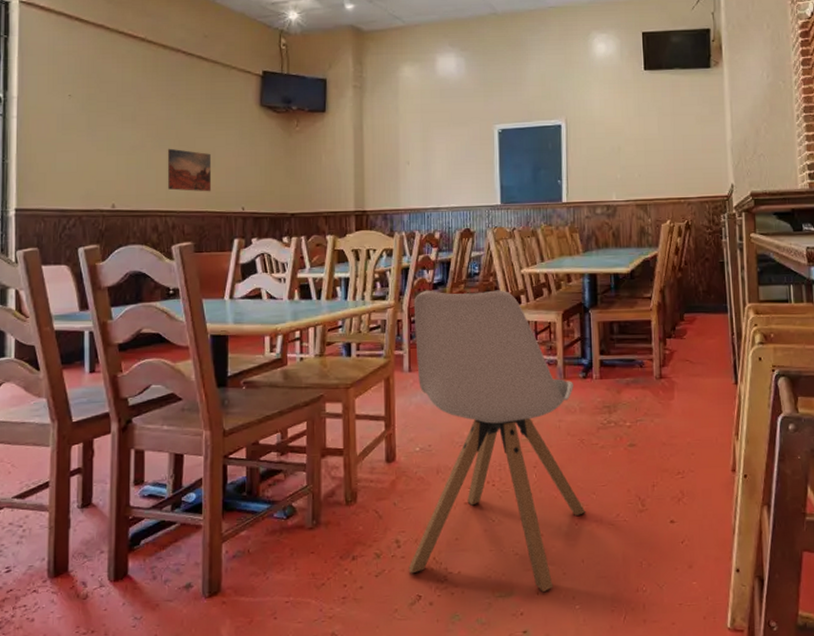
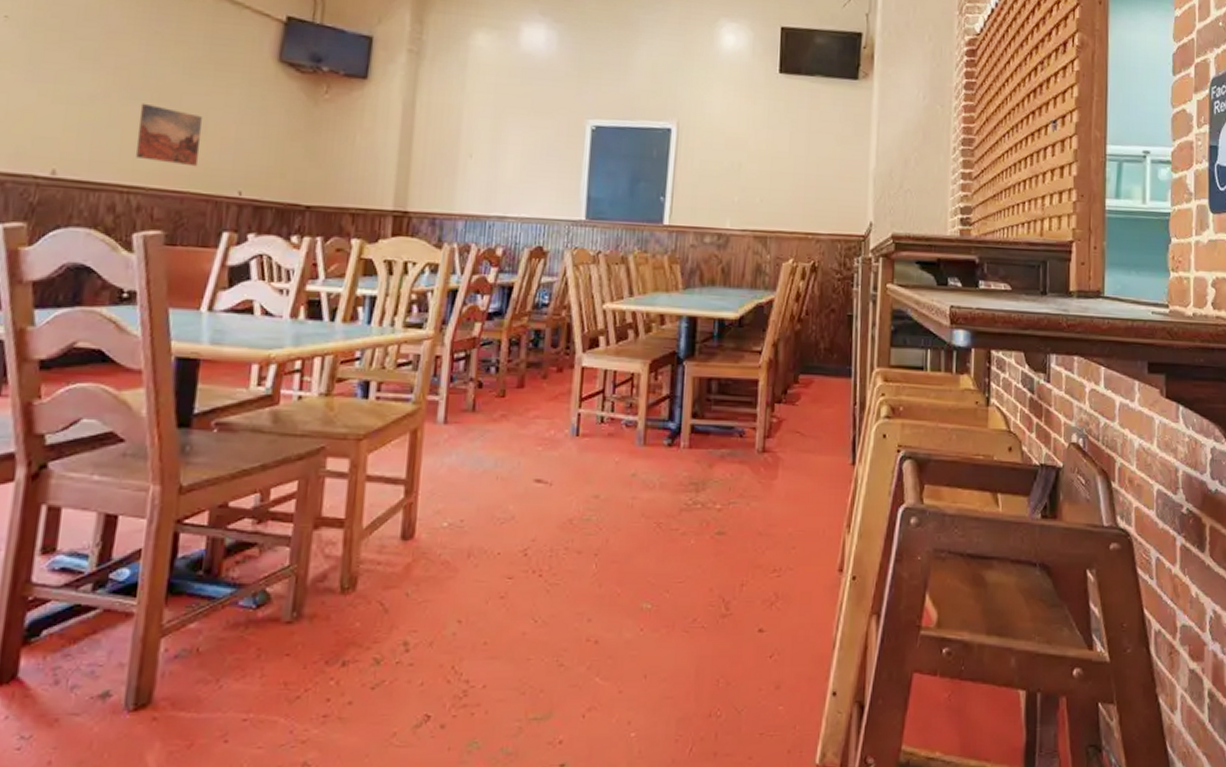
chair: present [408,290,586,592] -> none [416,320,655,714]

